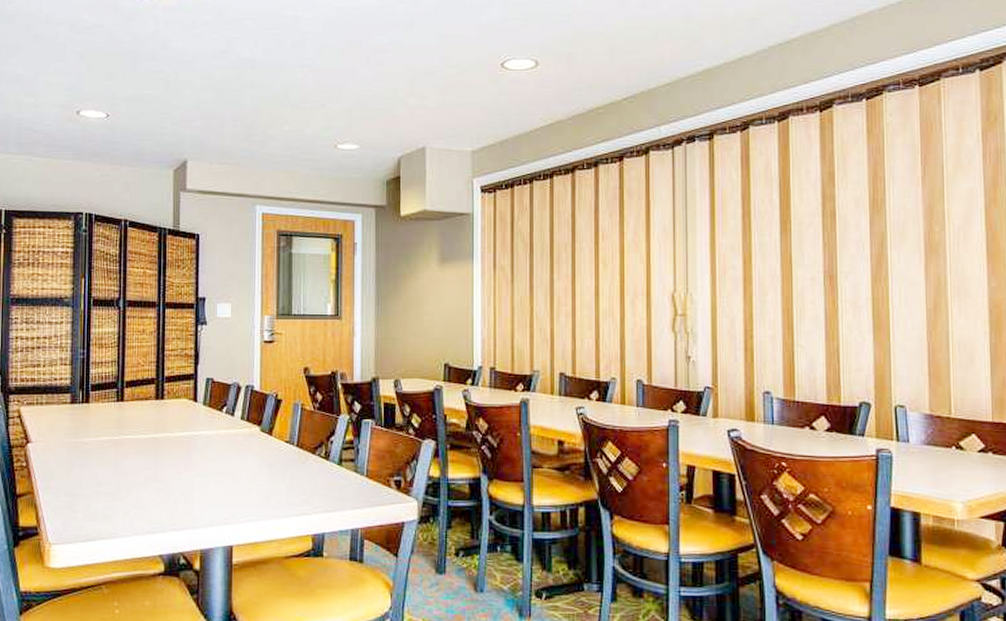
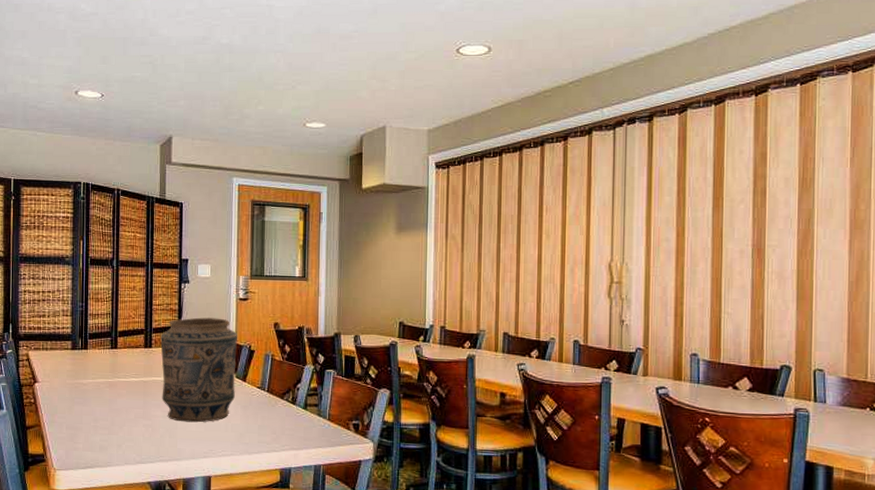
vase: none [174,363,263,484] -> present [160,317,238,423]

